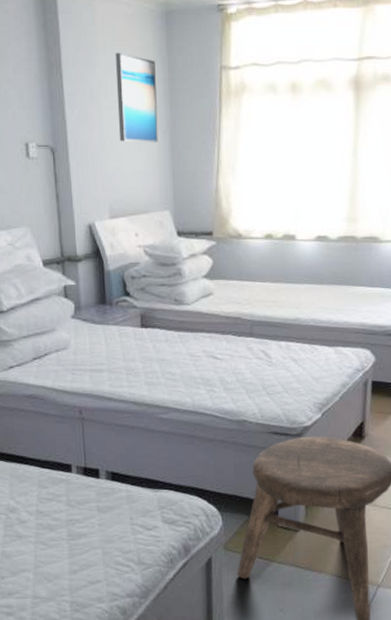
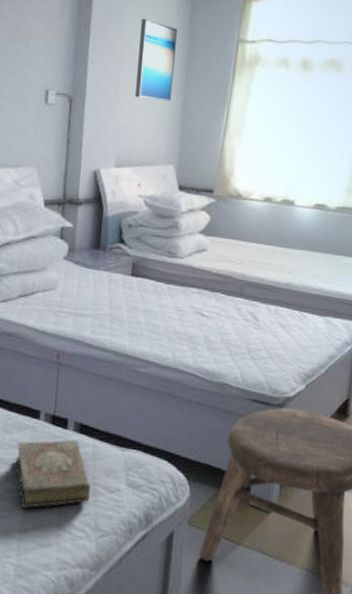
book: none [54,488,129,552] -> present [15,440,90,508]

